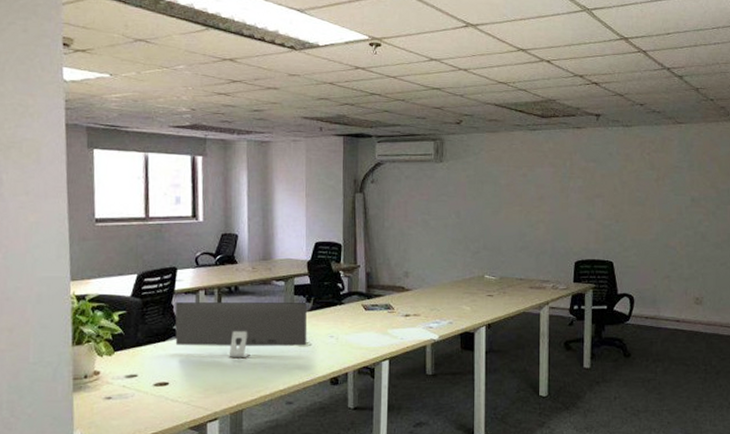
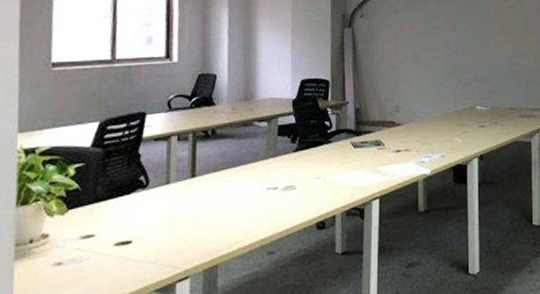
monitor: present [175,302,307,357] -> none [141,143,292,207]

